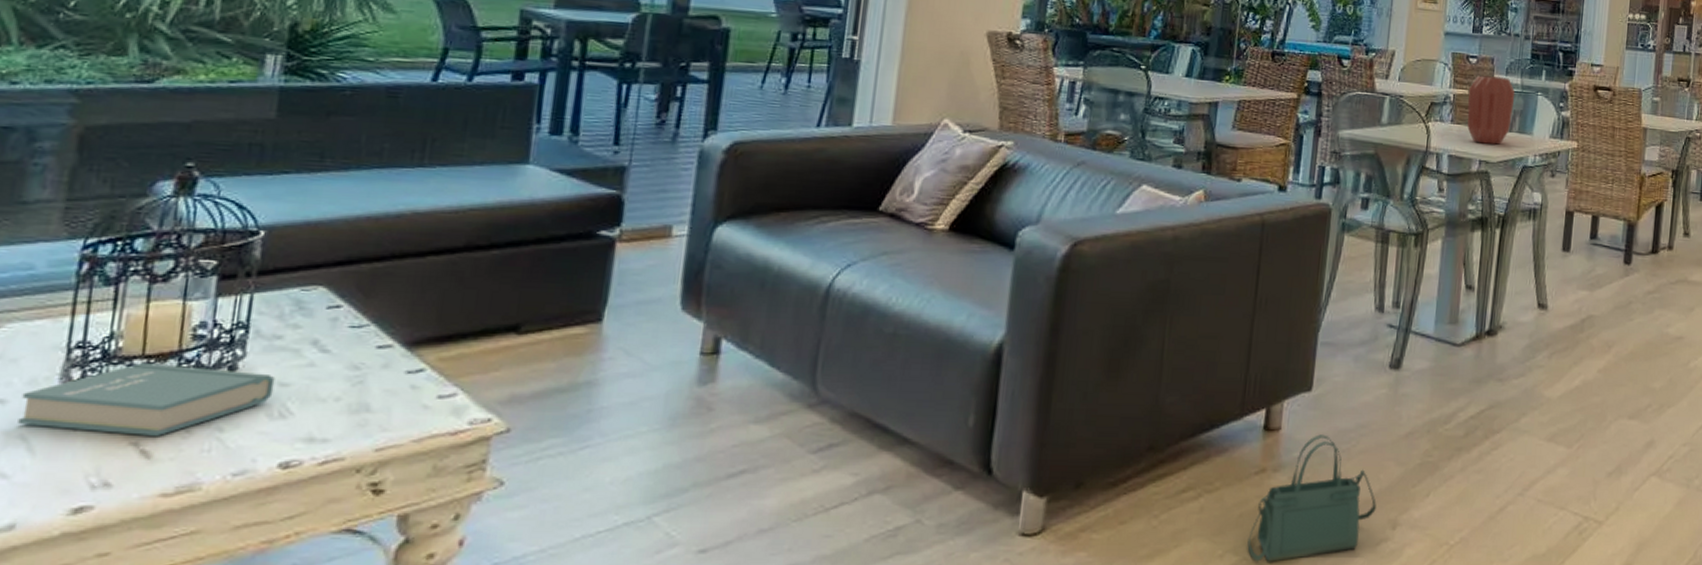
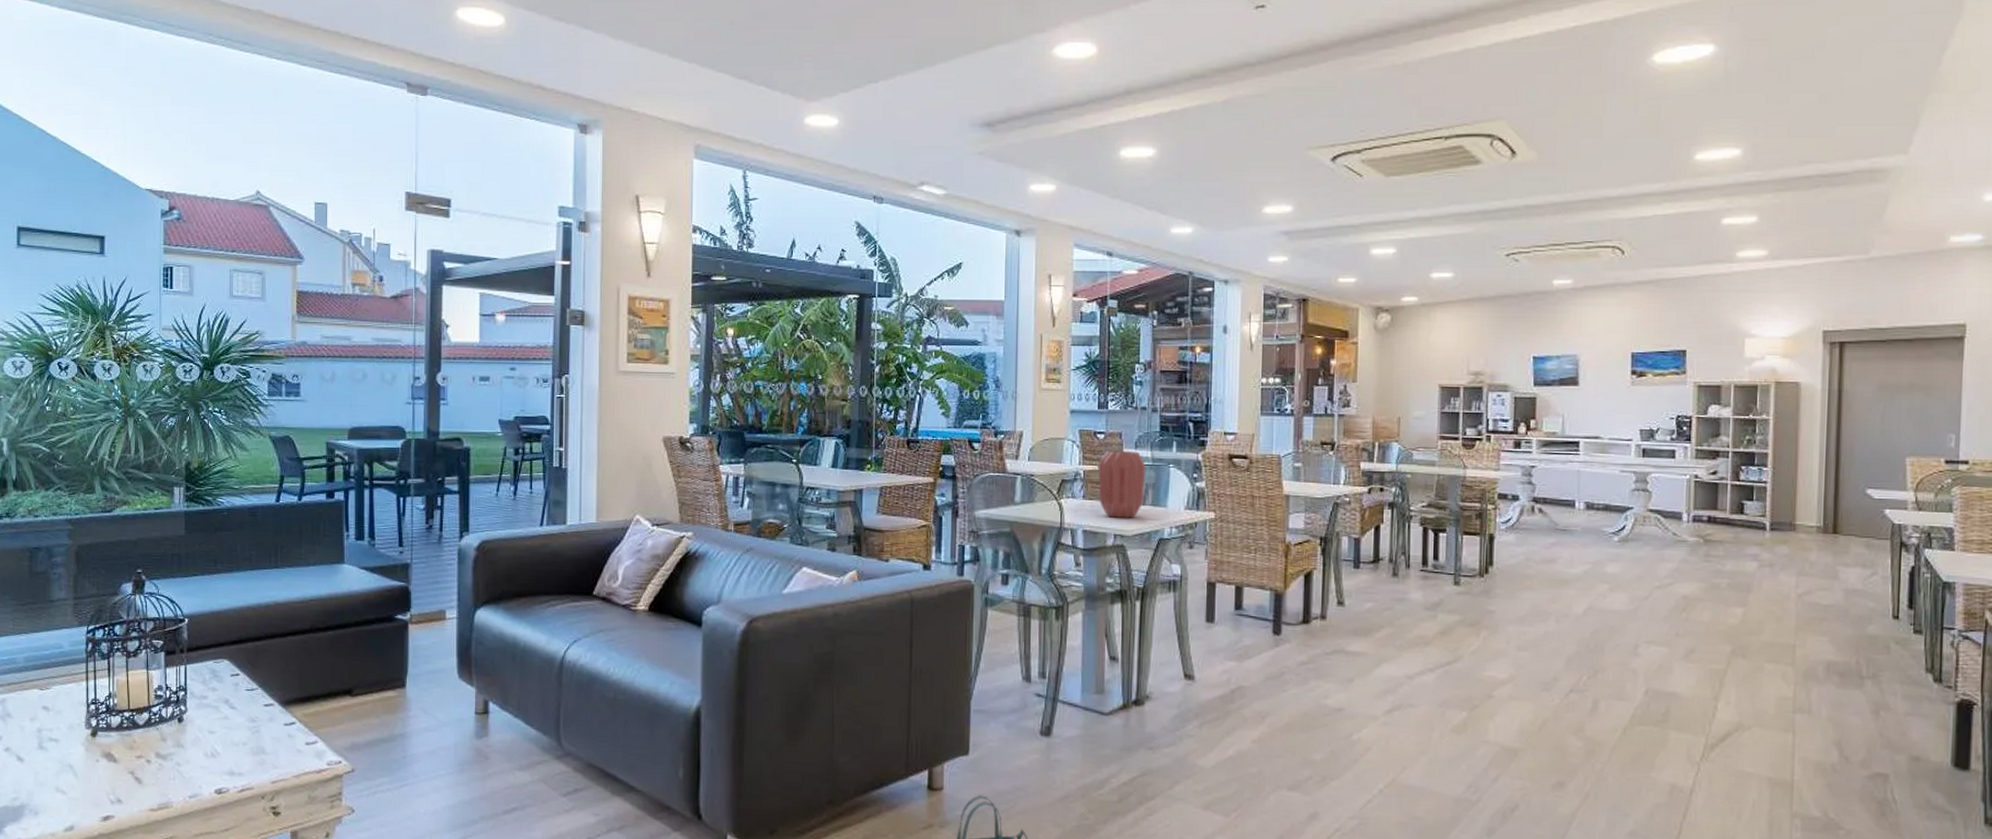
book: present [18,363,275,436] -> none [66,715,206,767]

